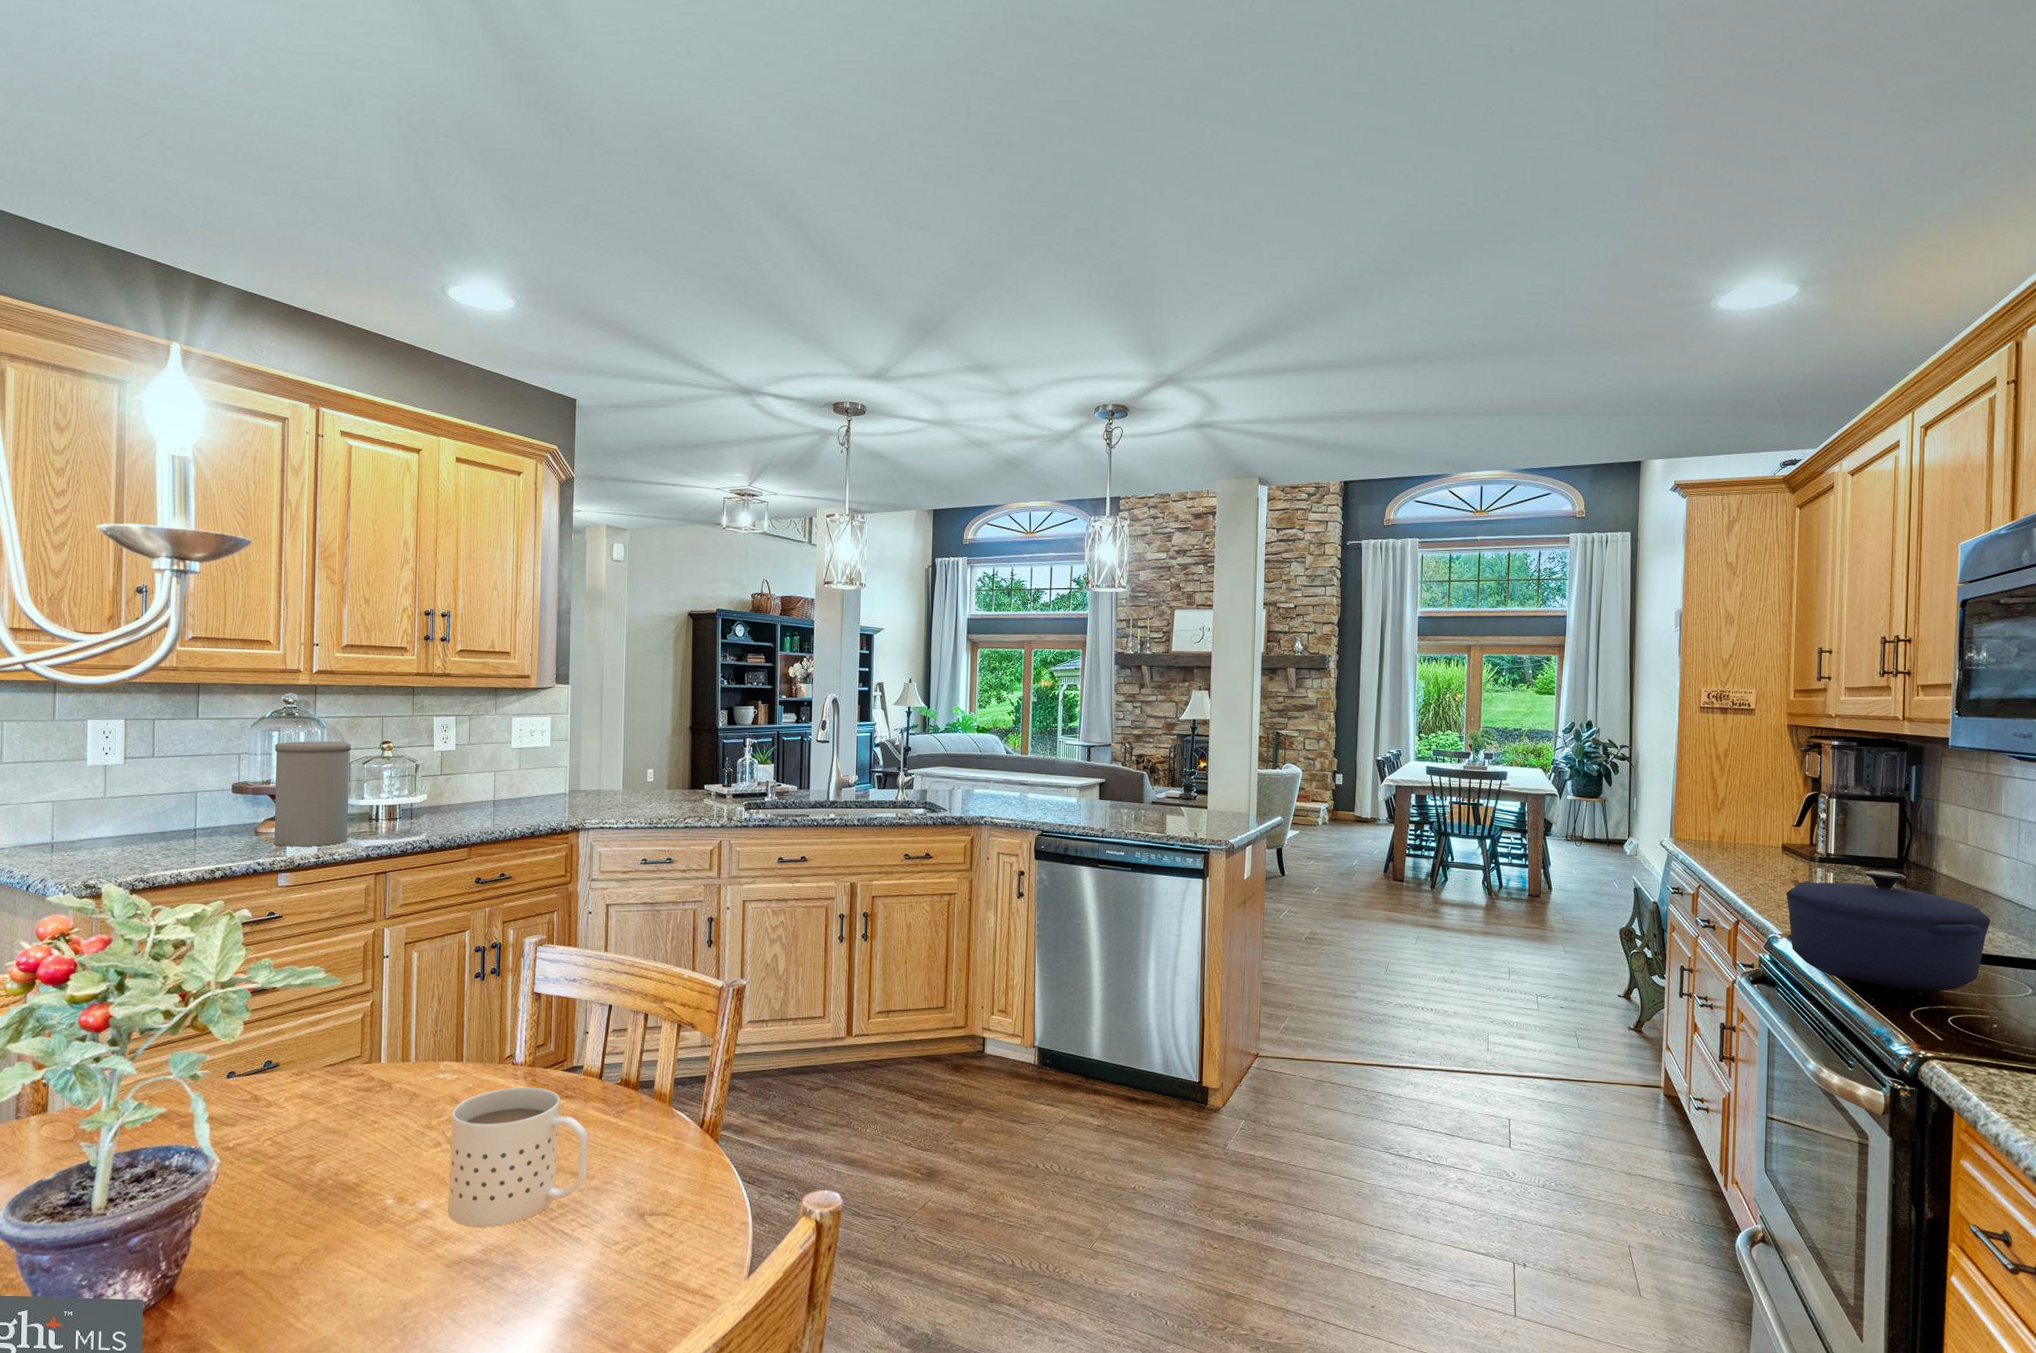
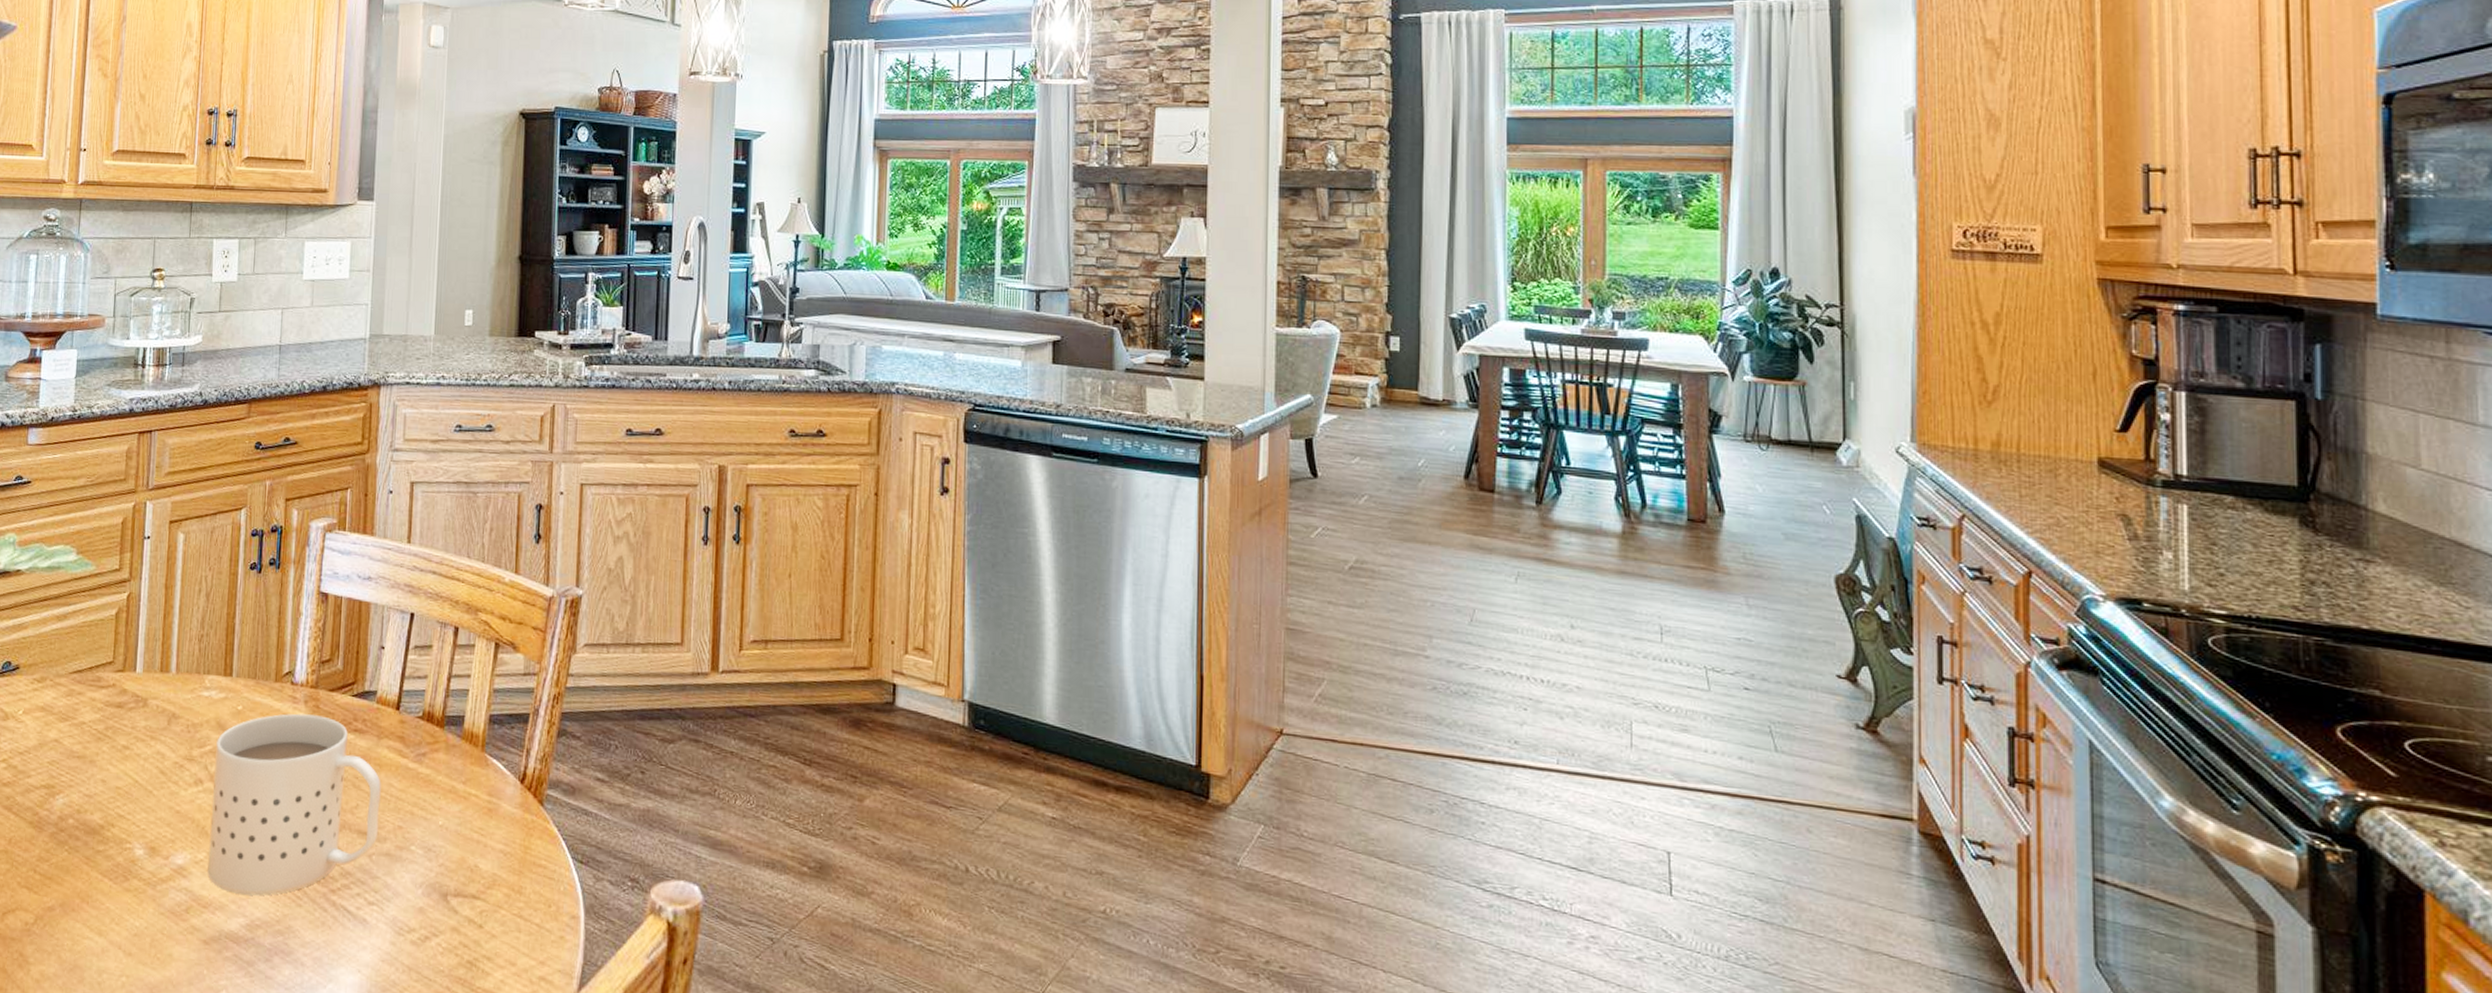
canister: present [274,741,352,847] -> none [26,266,118,397]
cooking pot: present [1786,869,1991,993] -> none [2109,501,2471,699]

